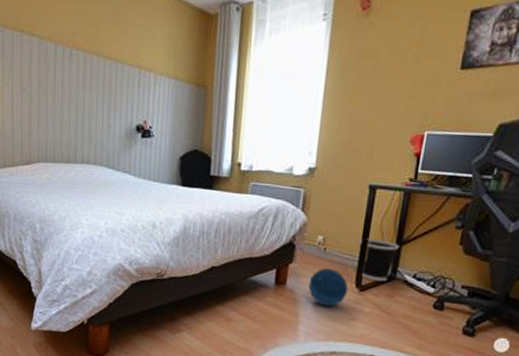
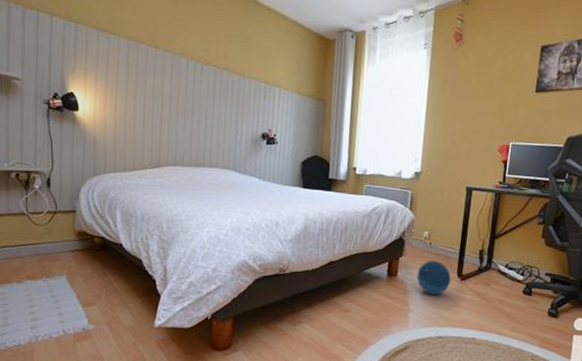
wastebasket: present [359,238,400,282] -> none [459,233,494,272]

